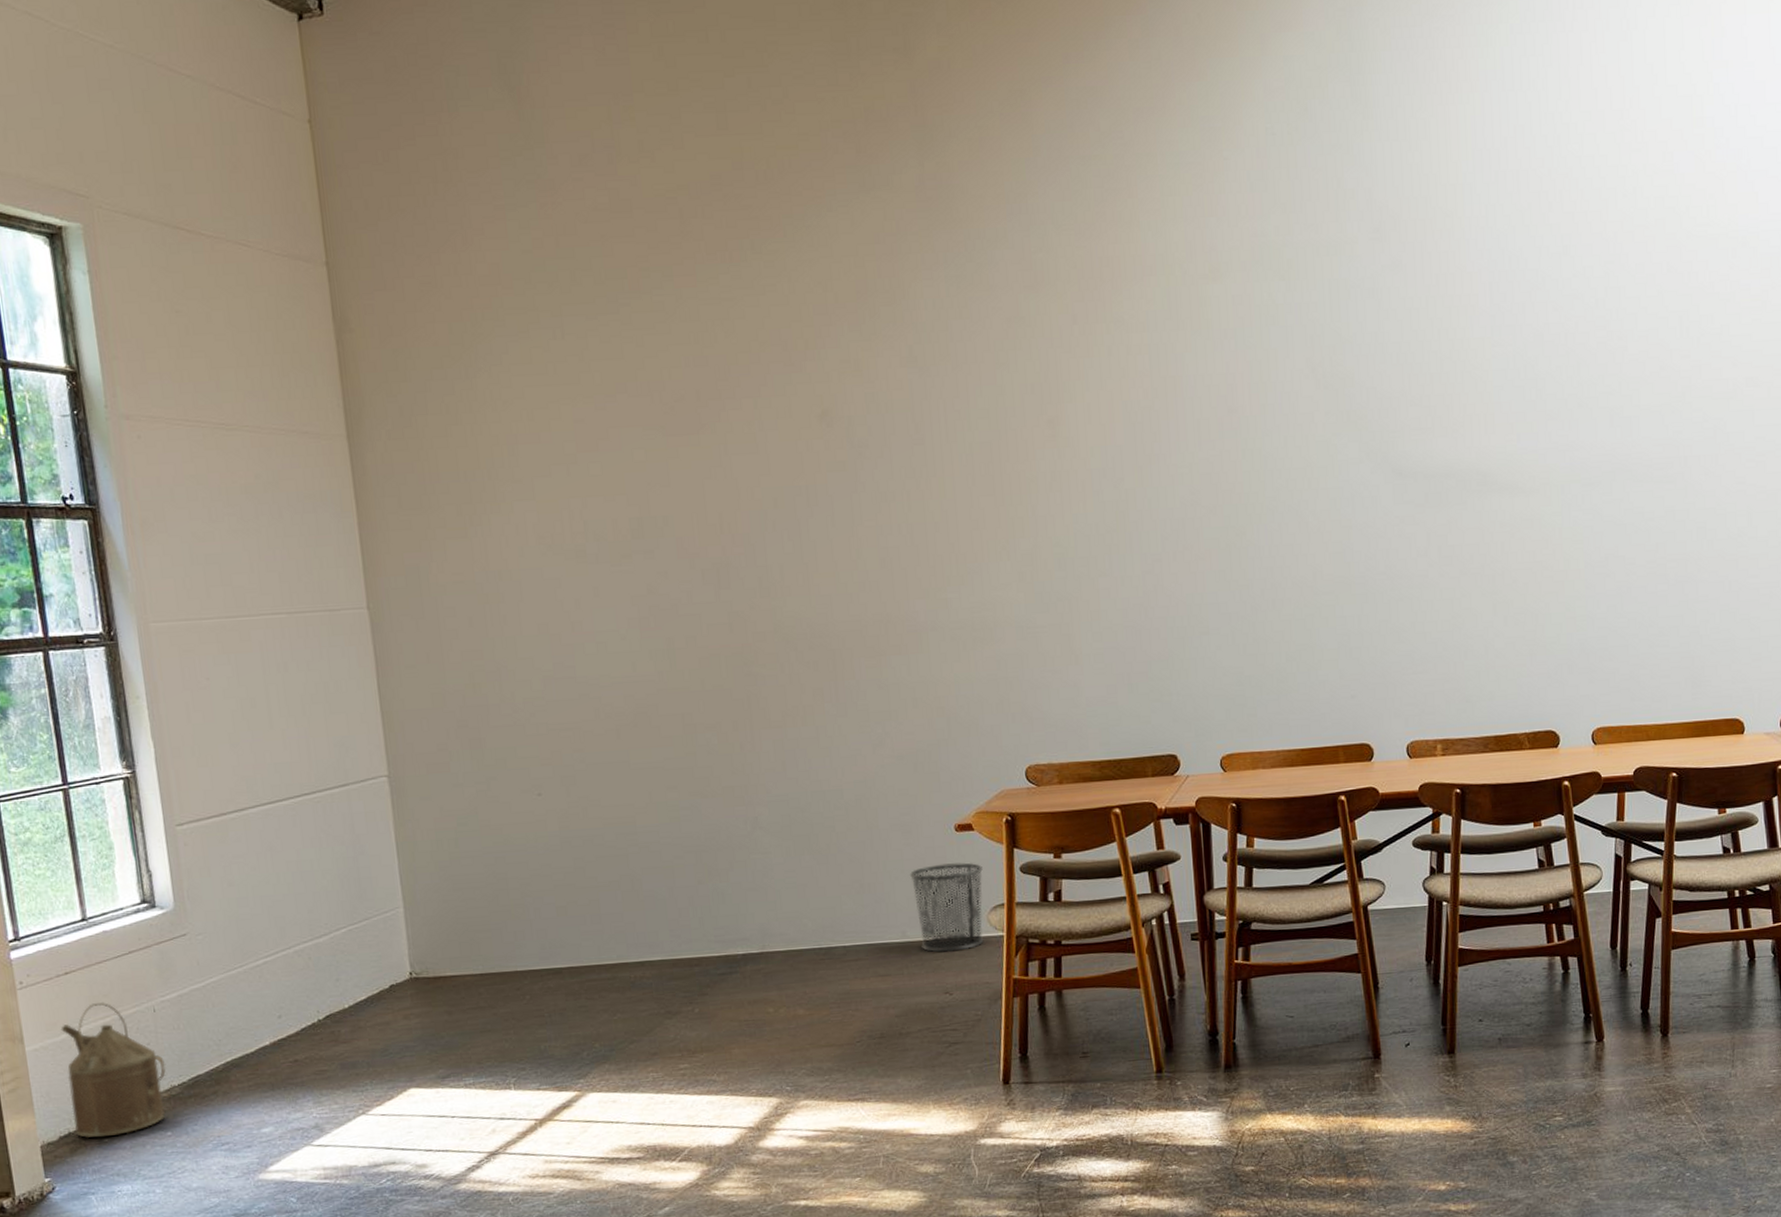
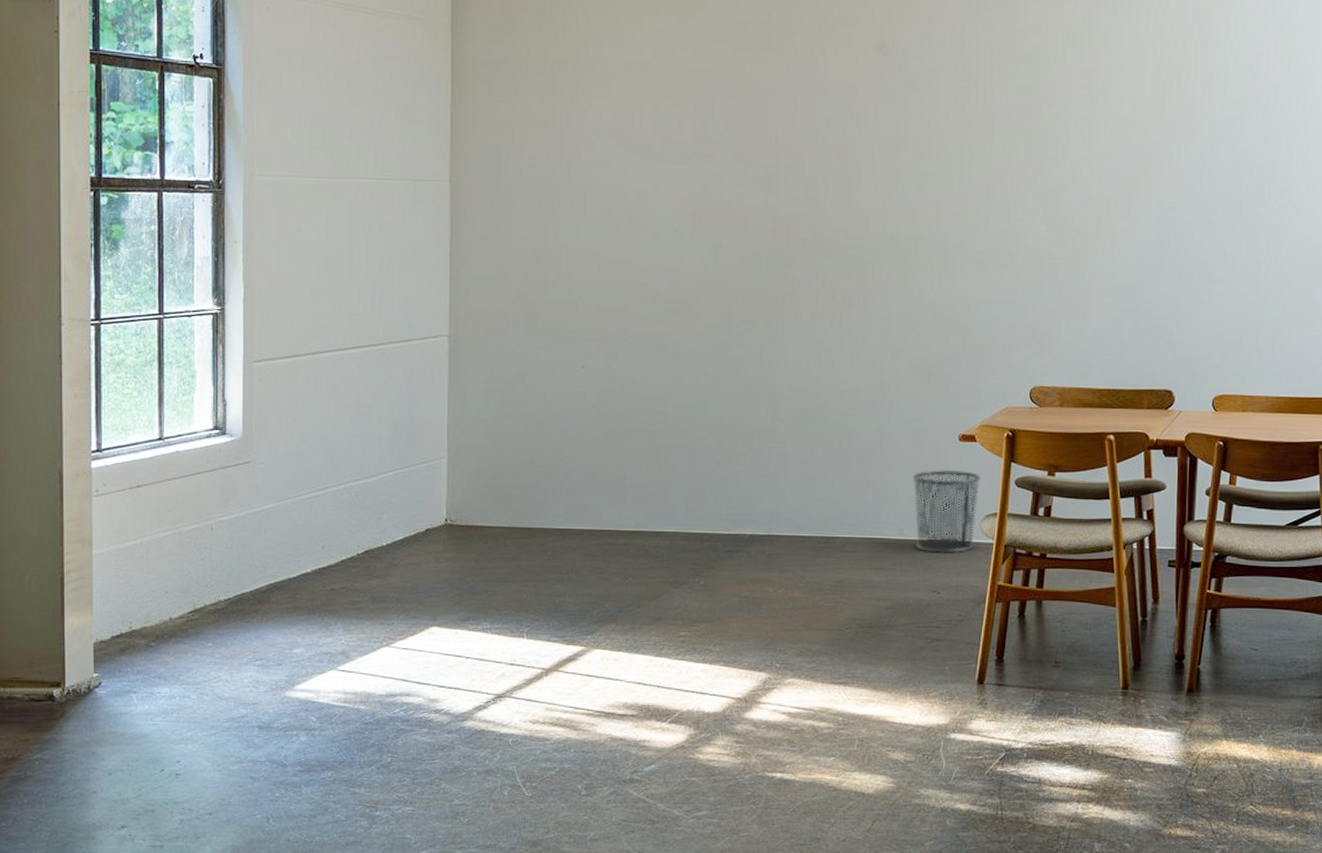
watering can: present [61,1001,166,1138] -> none [126,516,215,641]

